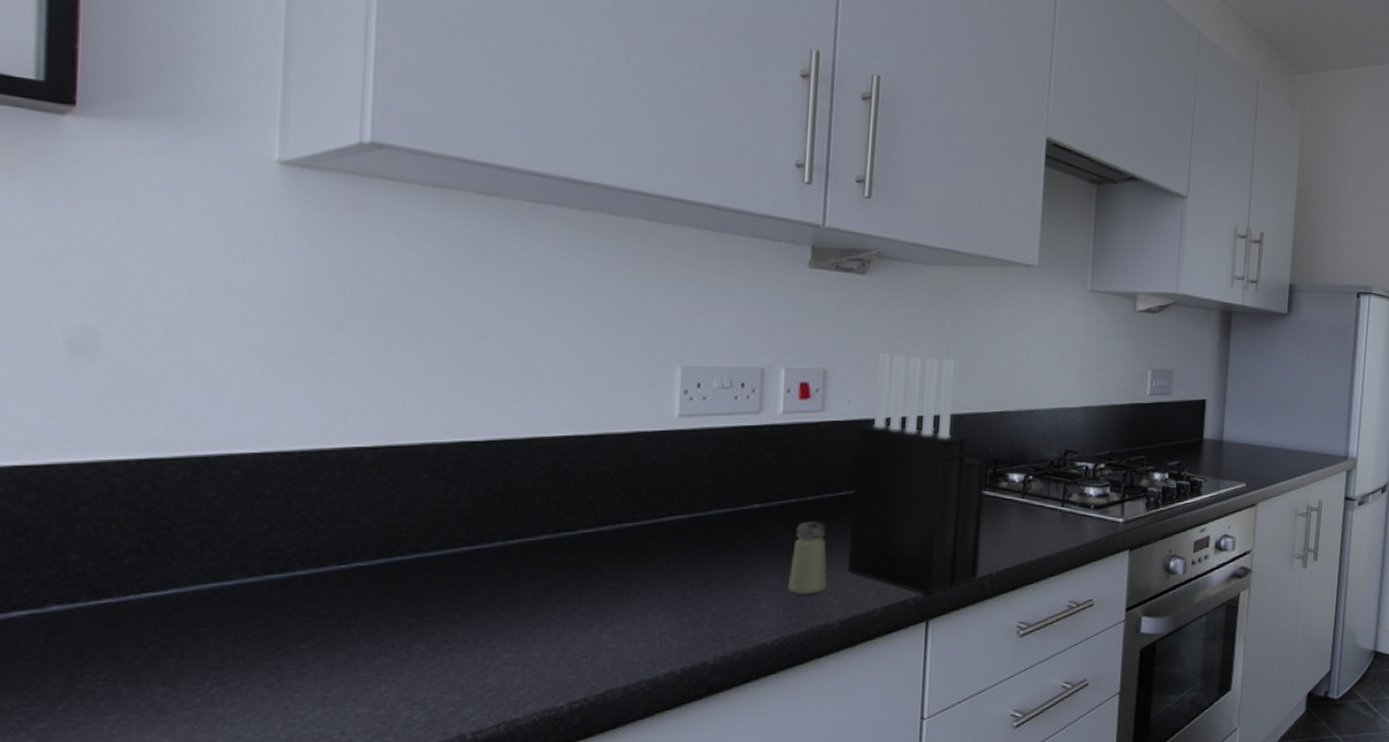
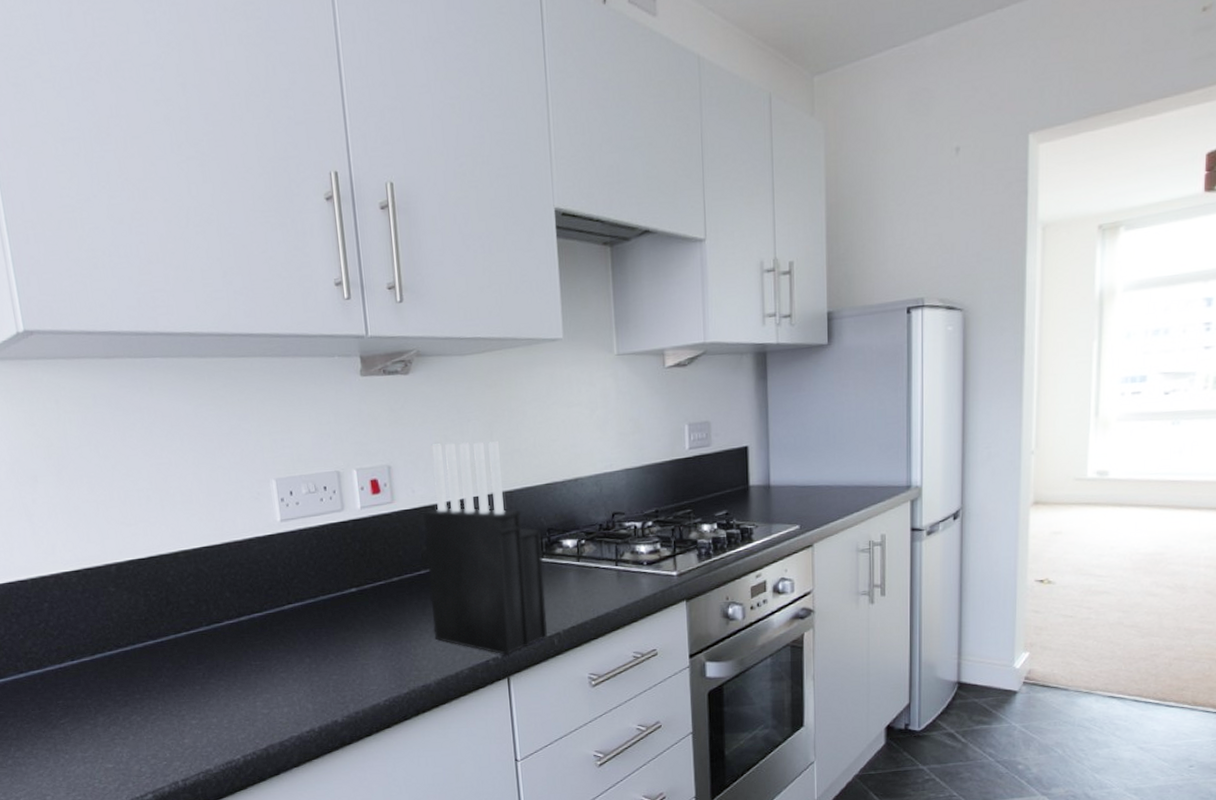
saltshaker: present [787,521,827,595] -> none [387,598,420,662]

